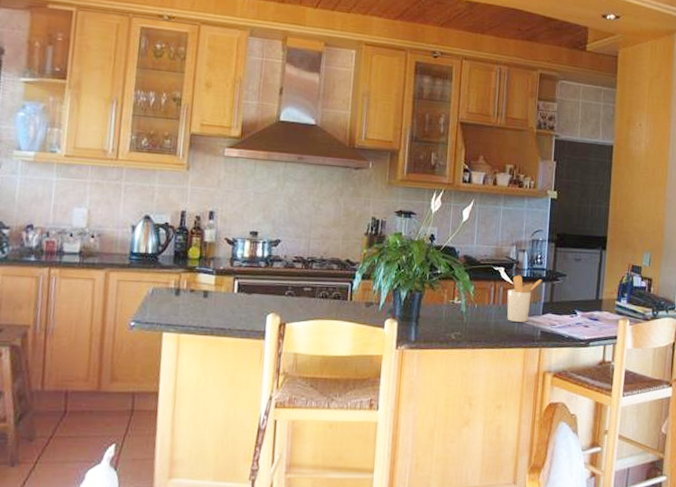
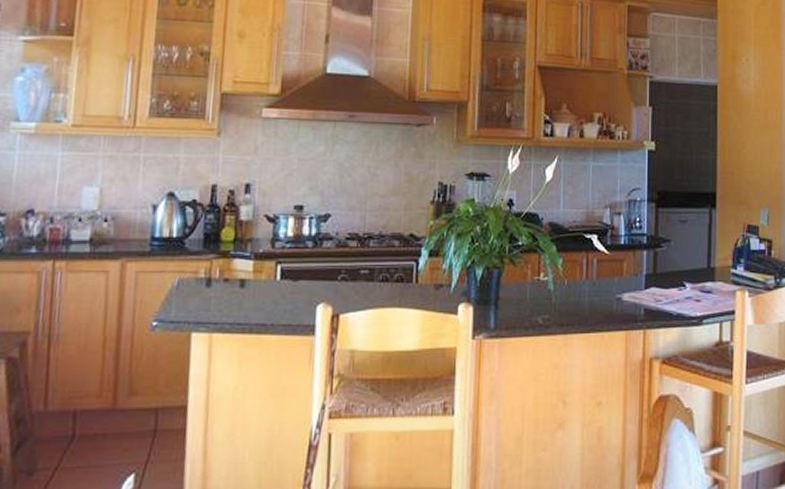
utensil holder: present [507,275,543,322] -> none [602,242,643,299]

